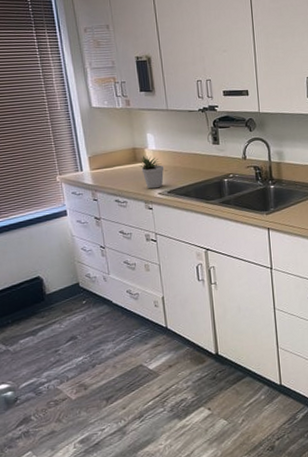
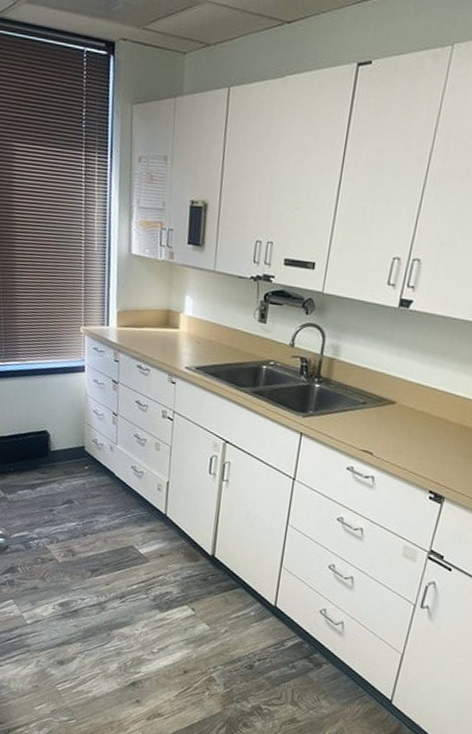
potted plant: present [140,155,164,189] -> none [171,320,198,362]

